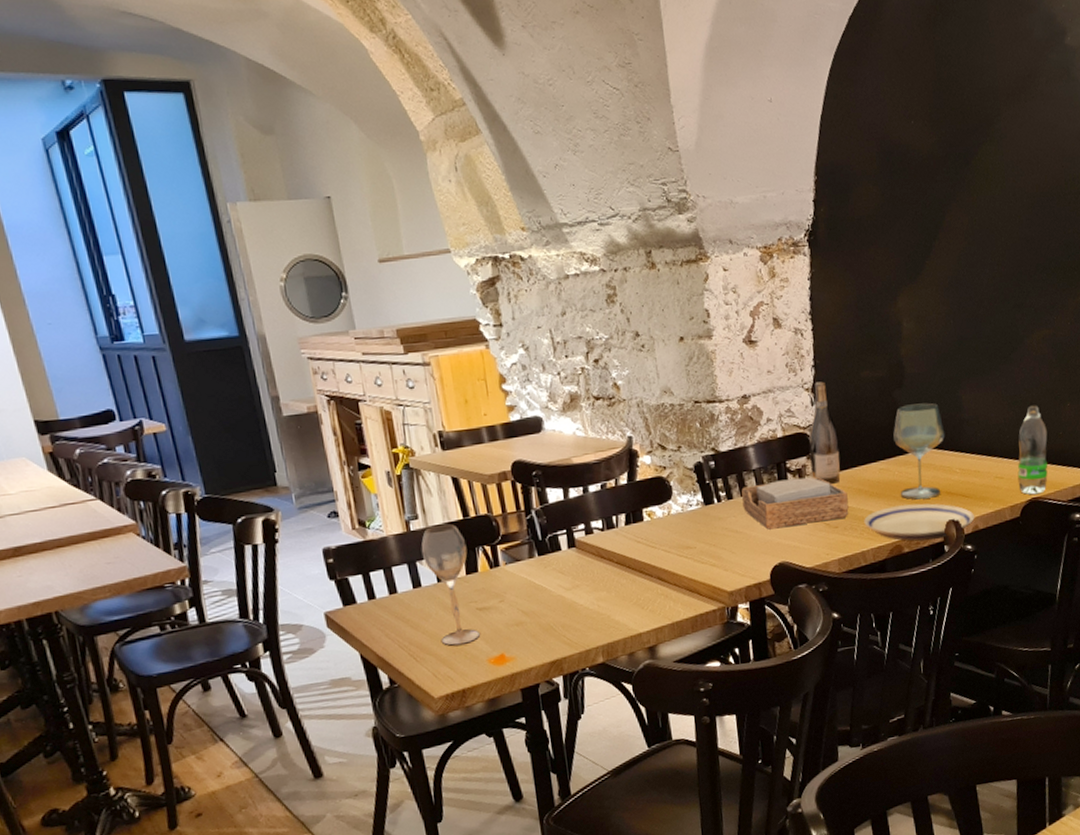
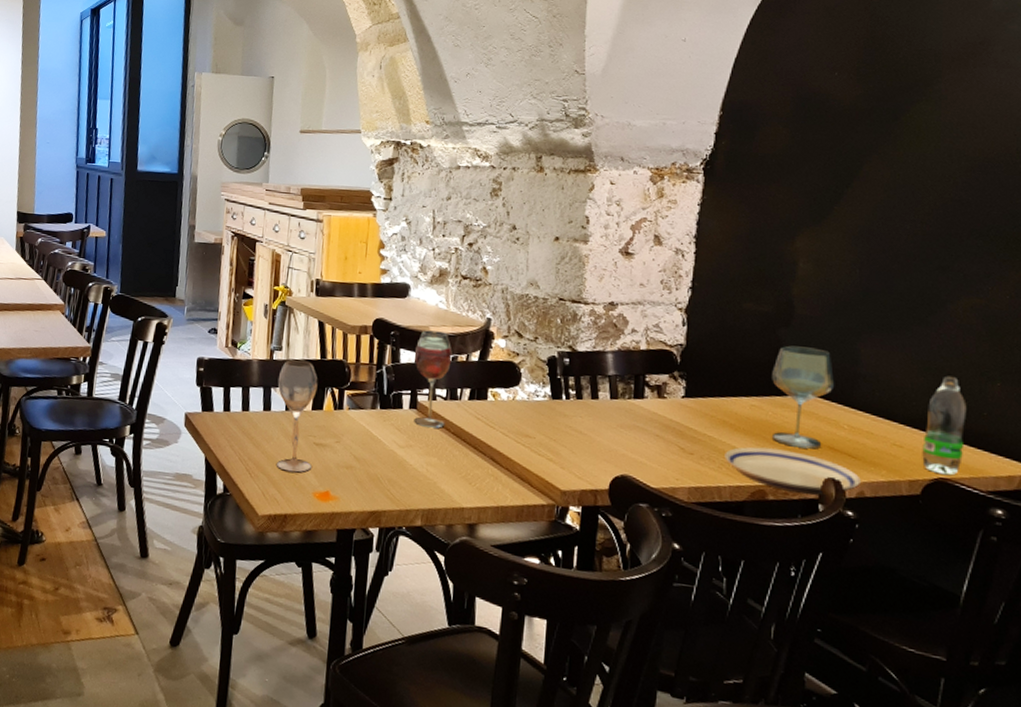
wineglass: none [561,460,607,565] -> present [414,330,452,429]
napkin holder: present [741,476,849,530] -> none [592,390,710,446]
wine bottle: present [808,381,841,484] -> none [672,304,708,409]

